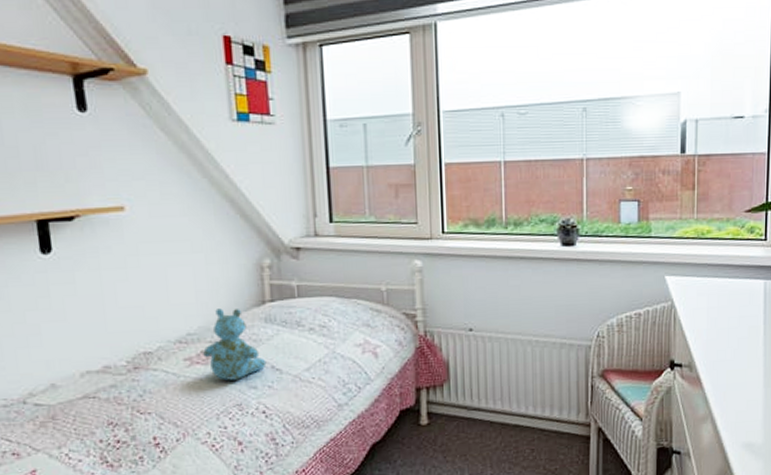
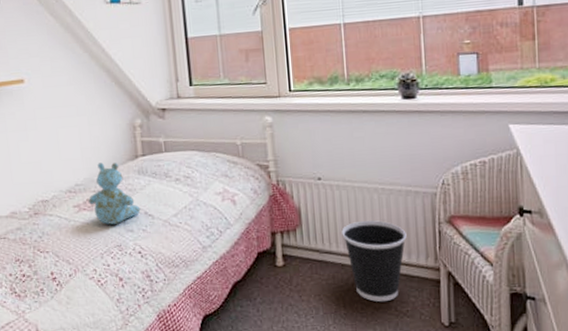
wastebasket: none [492,374,559,460] -> present [341,220,407,302]

